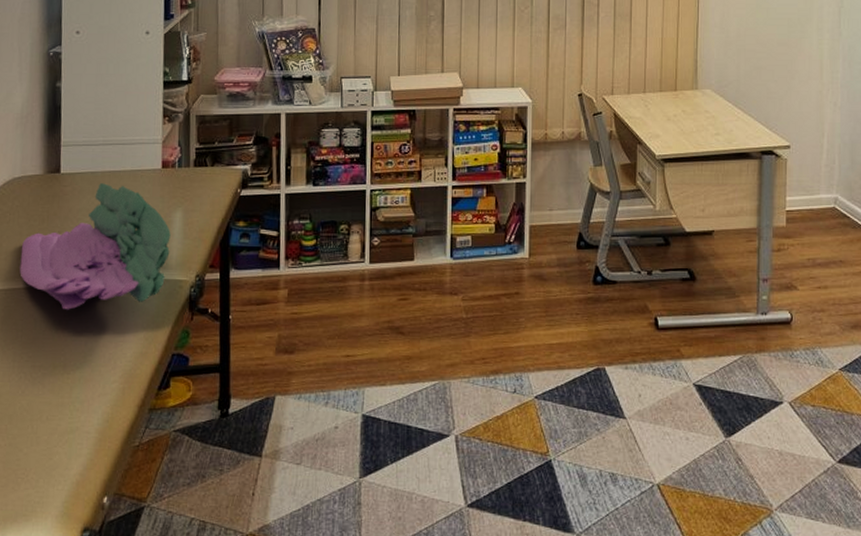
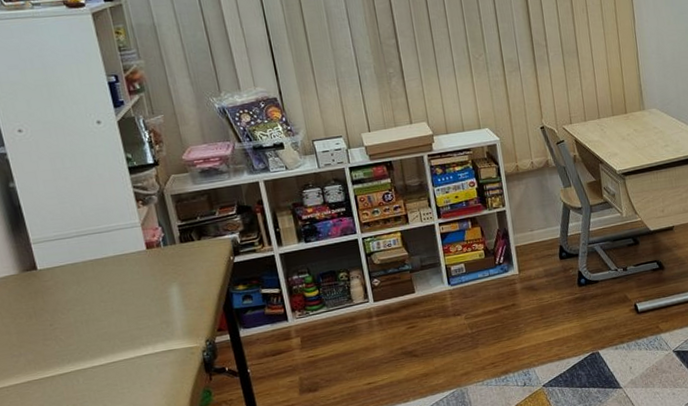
towel: present [20,183,171,310] -> none [13,272,175,394]

